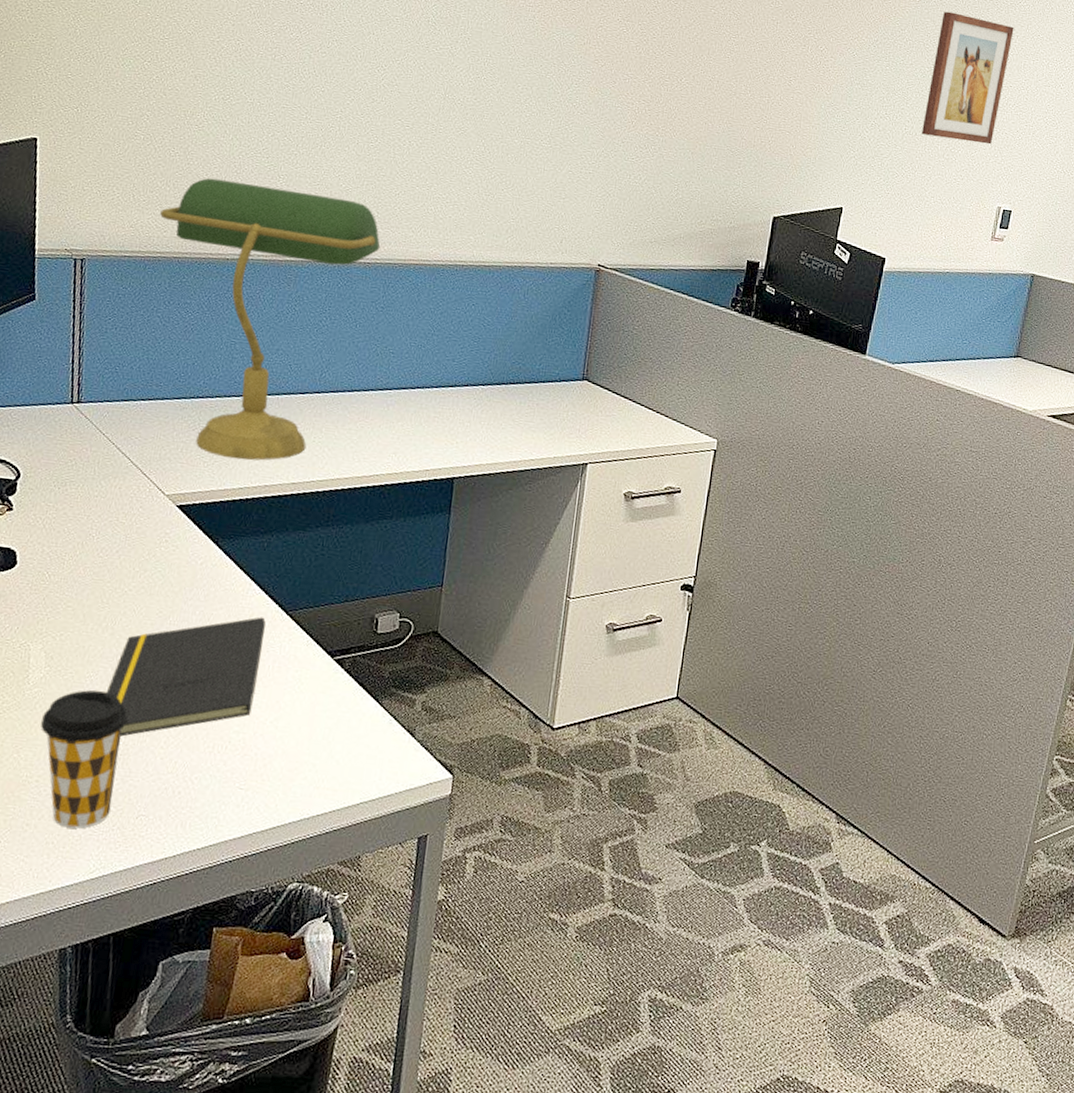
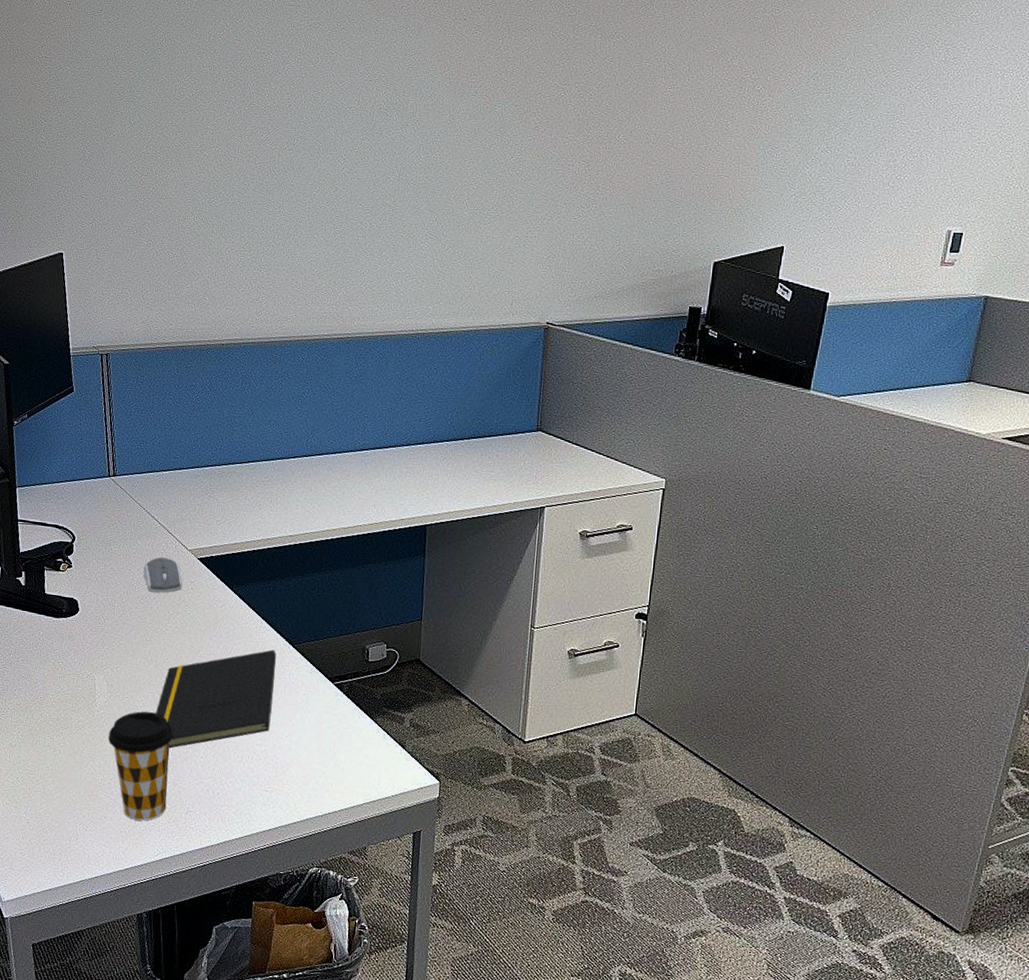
computer mouse: none [105,502,155,546] -> present [143,557,183,593]
desk lamp: present [160,178,381,461] -> none [165,274,351,518]
wall art: present [922,11,1014,145] -> none [865,33,965,167]

